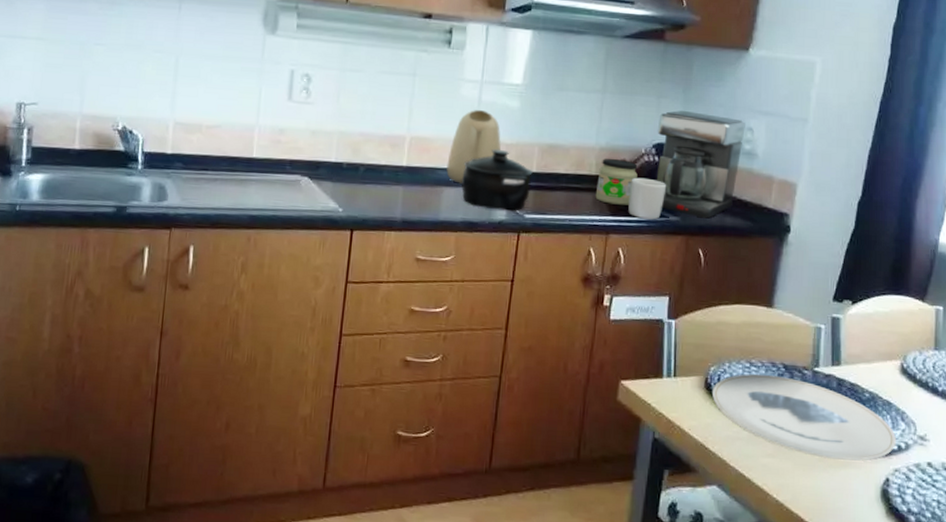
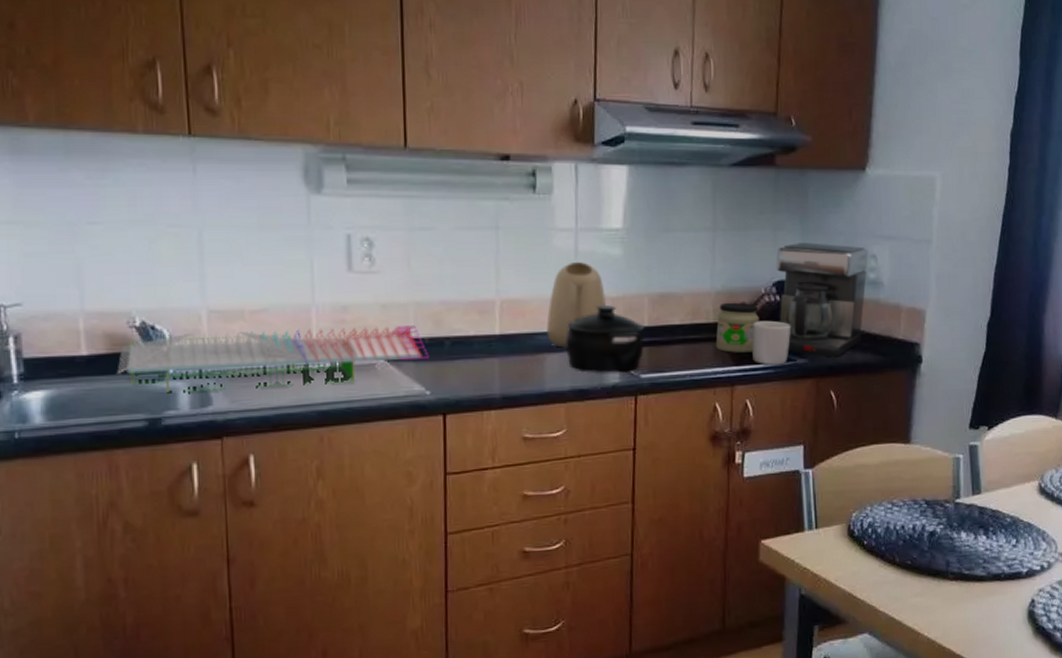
dish rack: none [98,139,346,194] -> present [117,325,430,394]
plate: present [711,373,897,462] -> none [855,512,1040,590]

